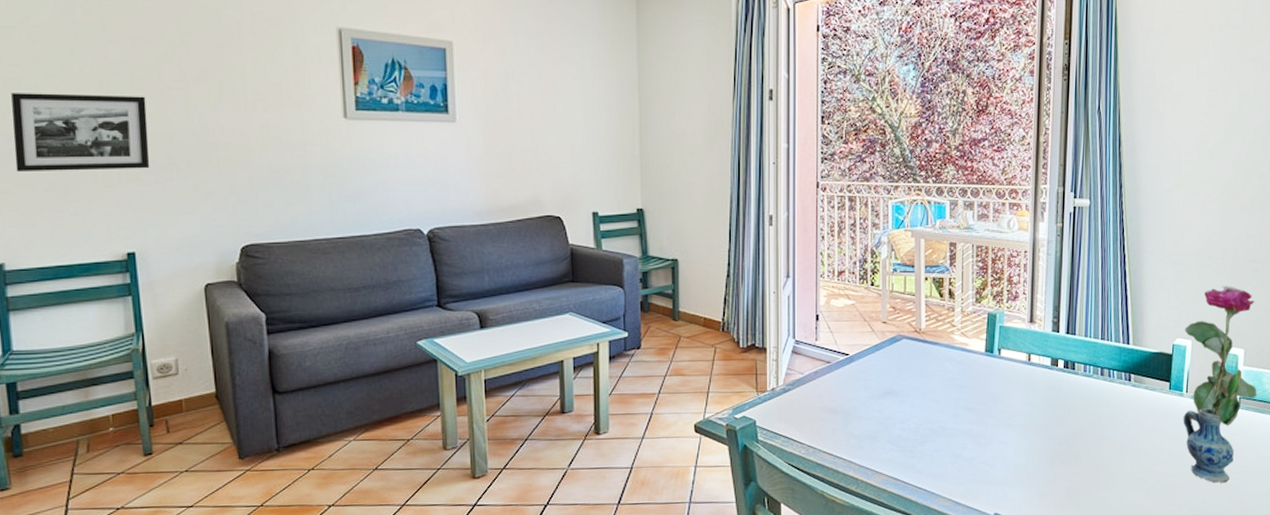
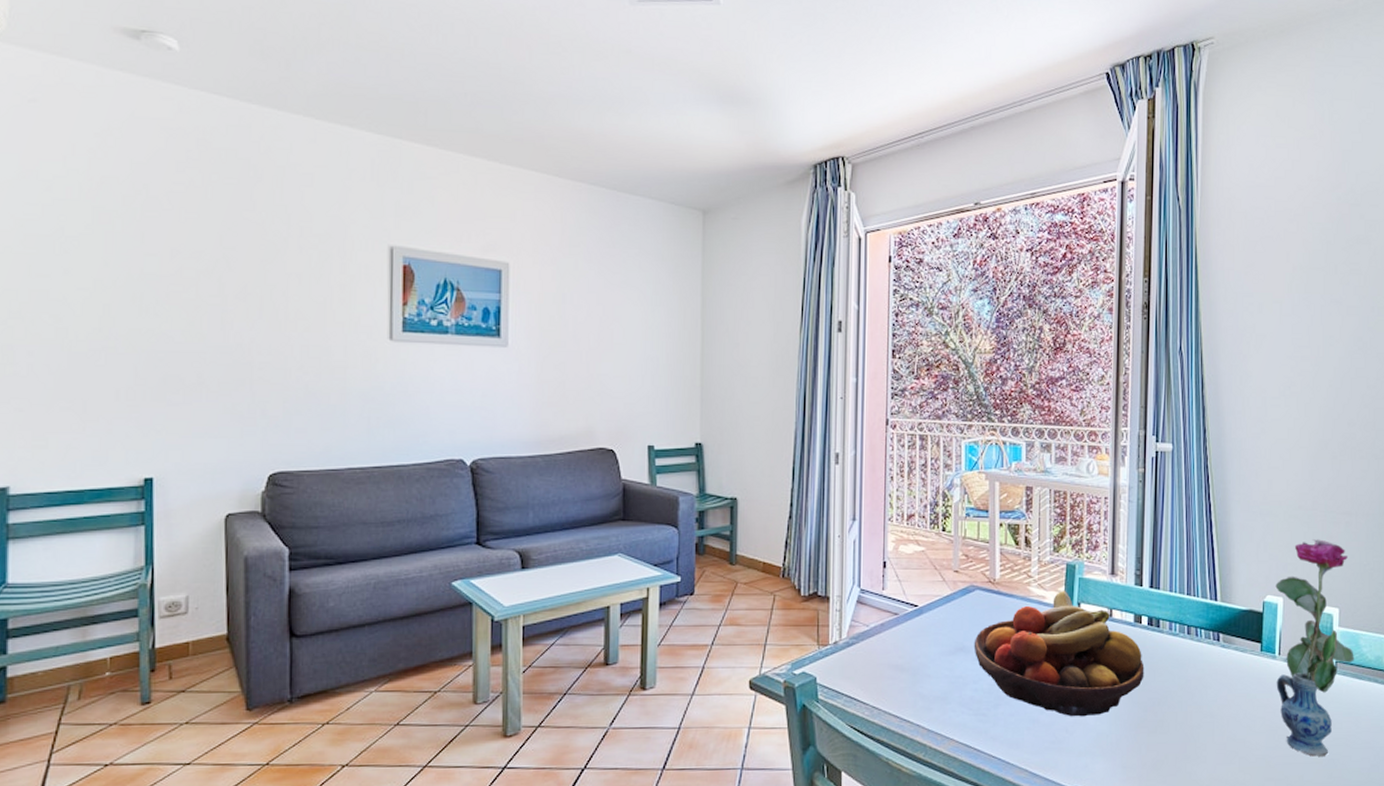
picture frame: present [11,93,150,171] -> none [33,305,180,389]
fruit bowl: none [901,337,1060,452] -> present [973,590,1145,717]

